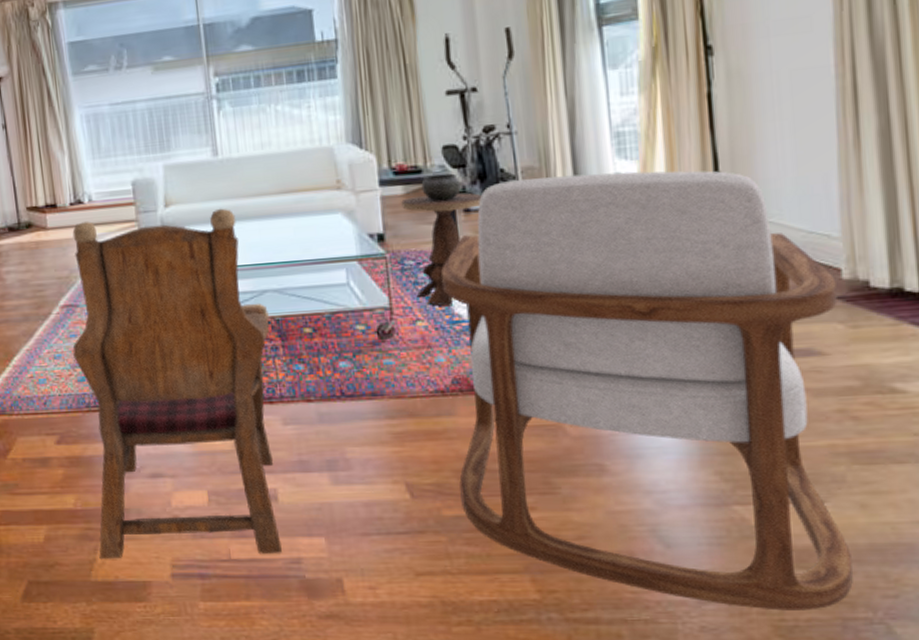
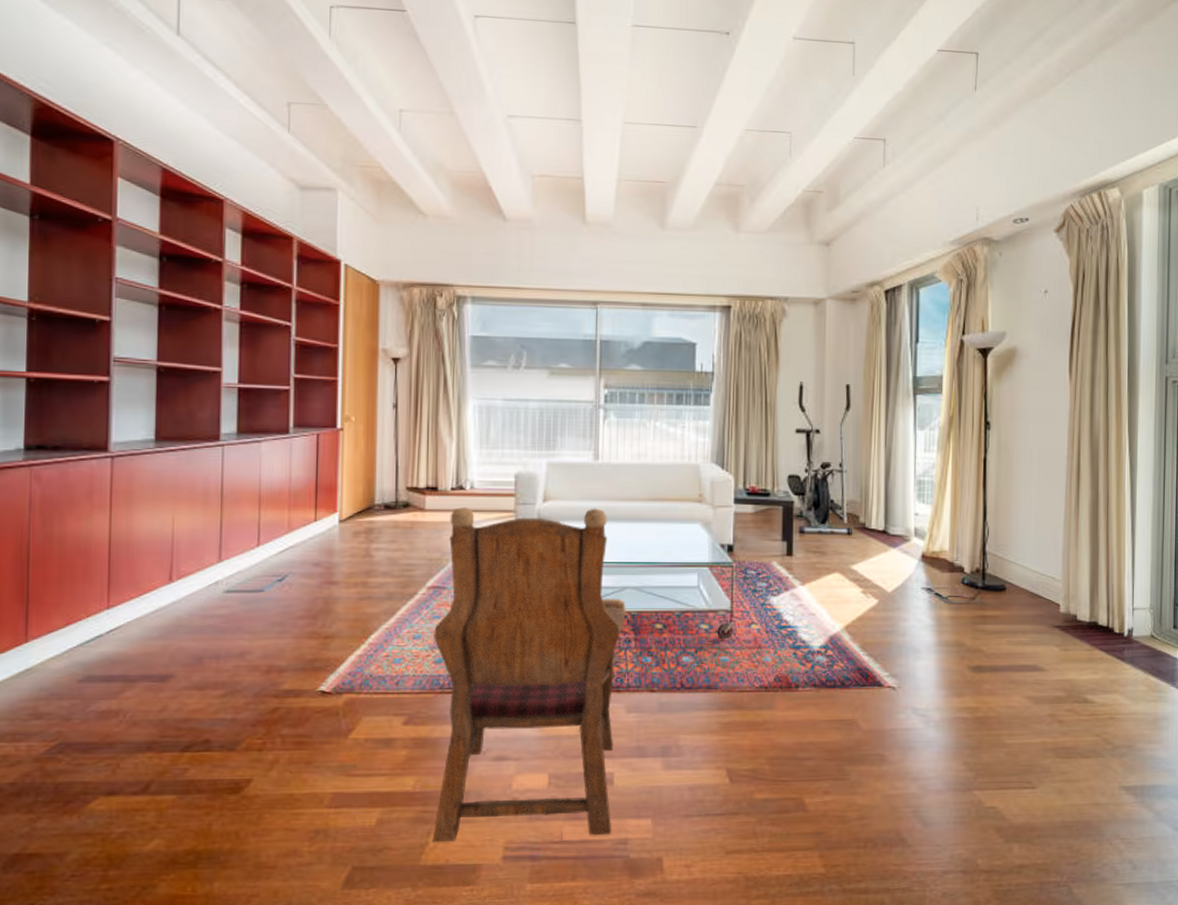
side table: present [401,173,482,307] -> none [750,499,814,613]
armchair: present [441,170,853,611] -> none [771,511,1056,878]

